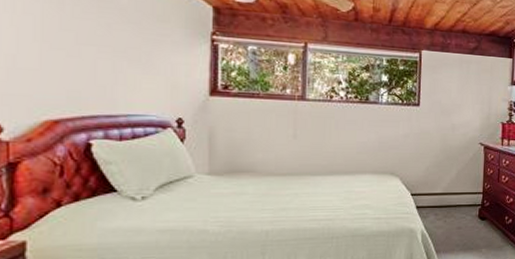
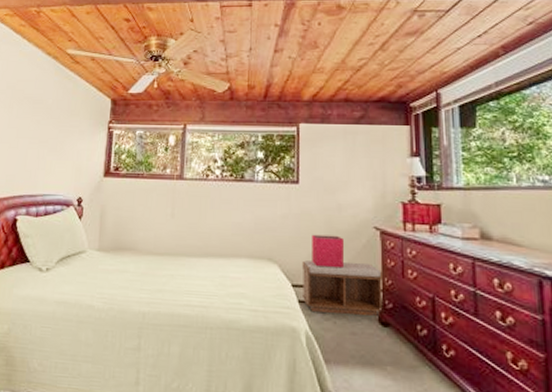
bench: none [419,172,483,214] -> present [301,260,383,316]
storage bin: none [429,150,456,177] -> present [312,234,345,267]

